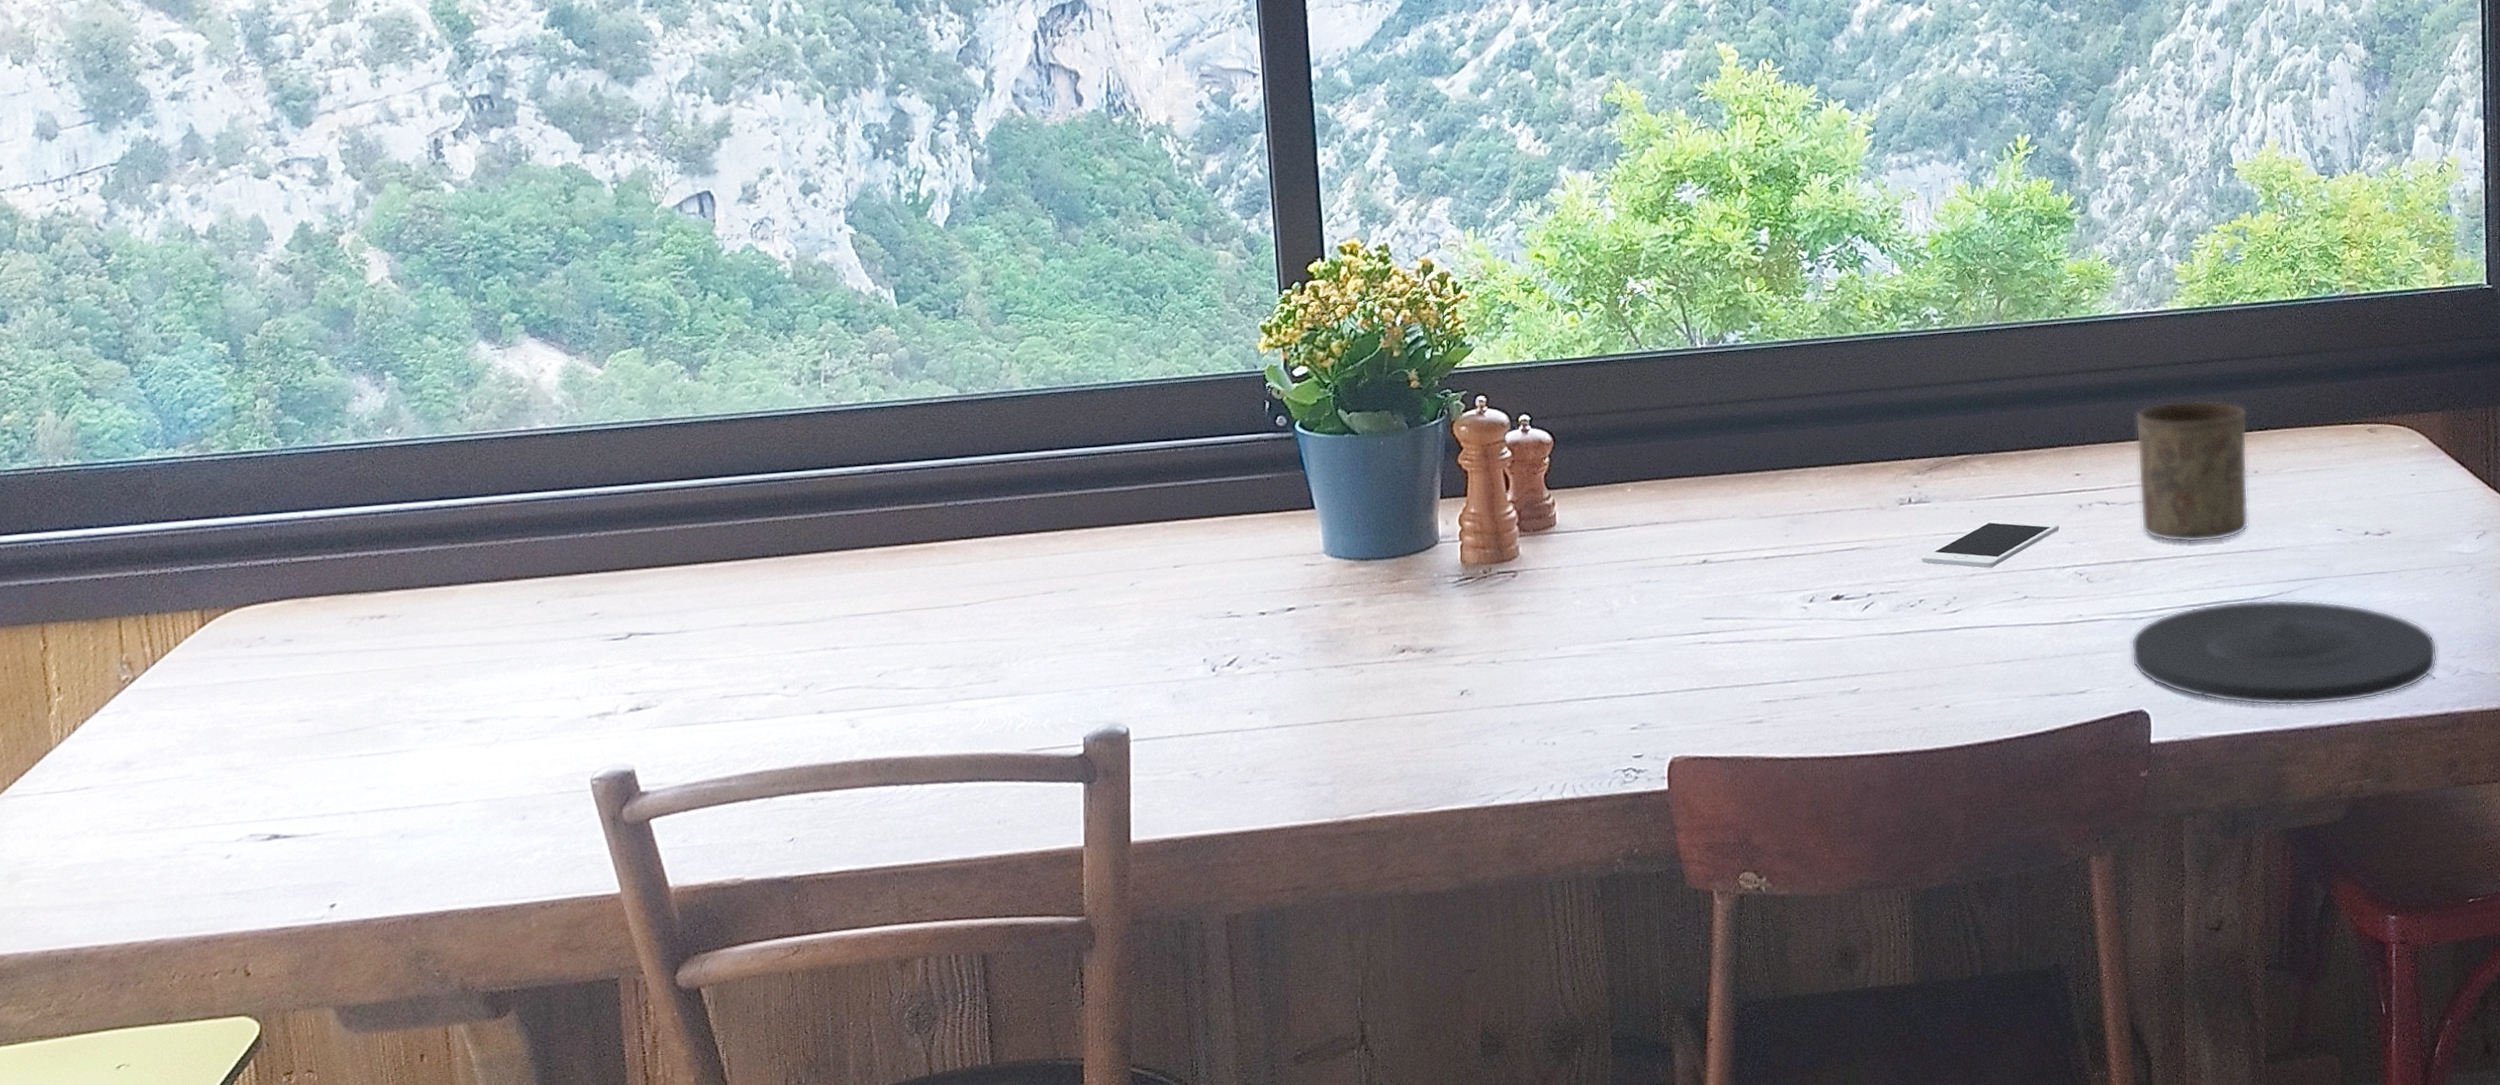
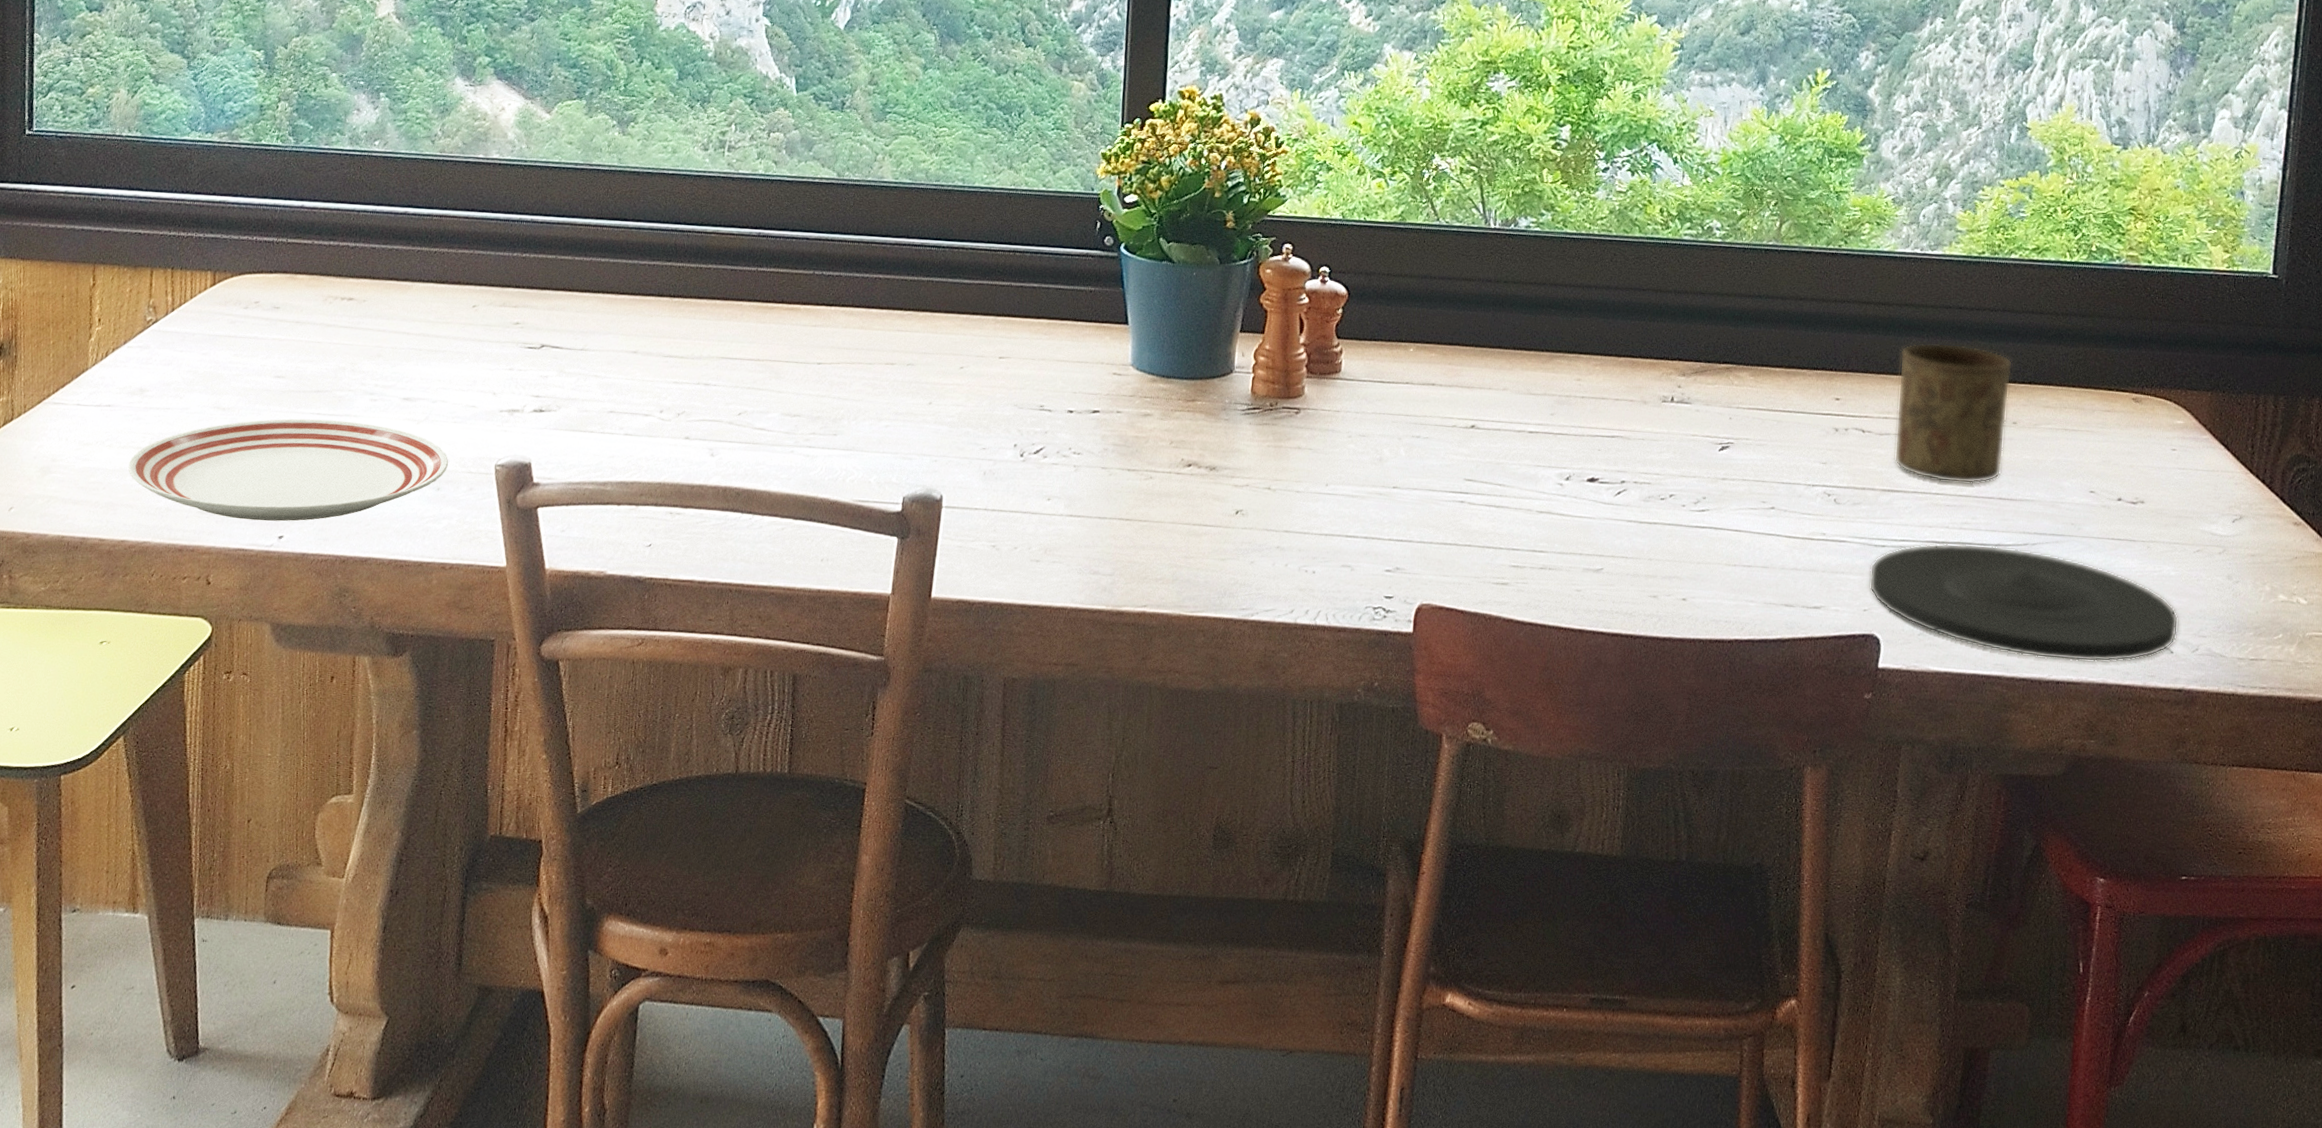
dinner plate: none [123,757,533,894] -> present [128,418,449,522]
cell phone: present [1921,519,2059,569] -> none [1676,429,1813,475]

